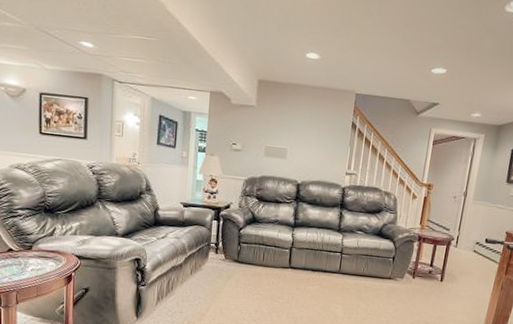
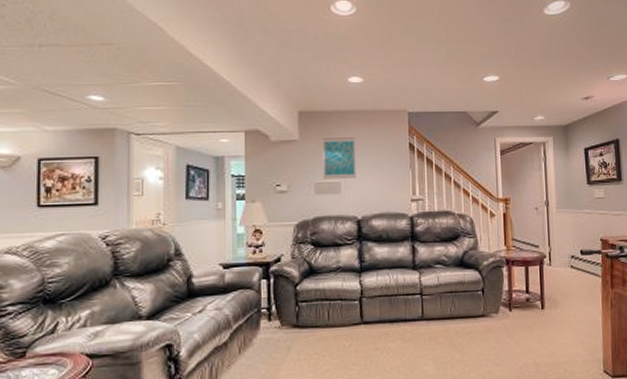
wall art: none [273,107,305,147] -> present [323,138,357,179]

